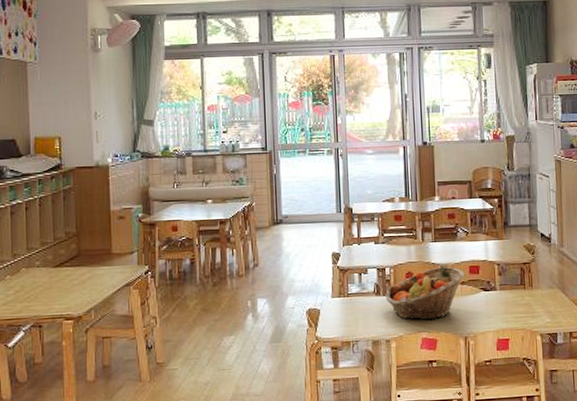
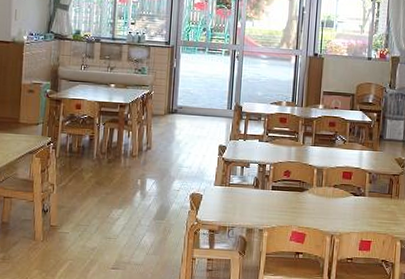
fruit basket: present [385,266,465,320] -> none [263,168,338,216]

